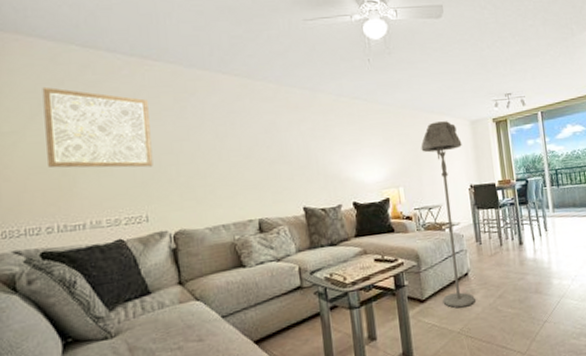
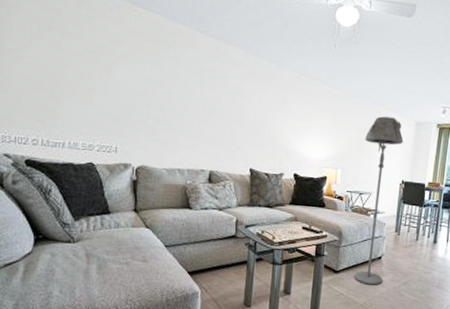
wall art: present [42,86,154,168] -> none [40,13,131,105]

